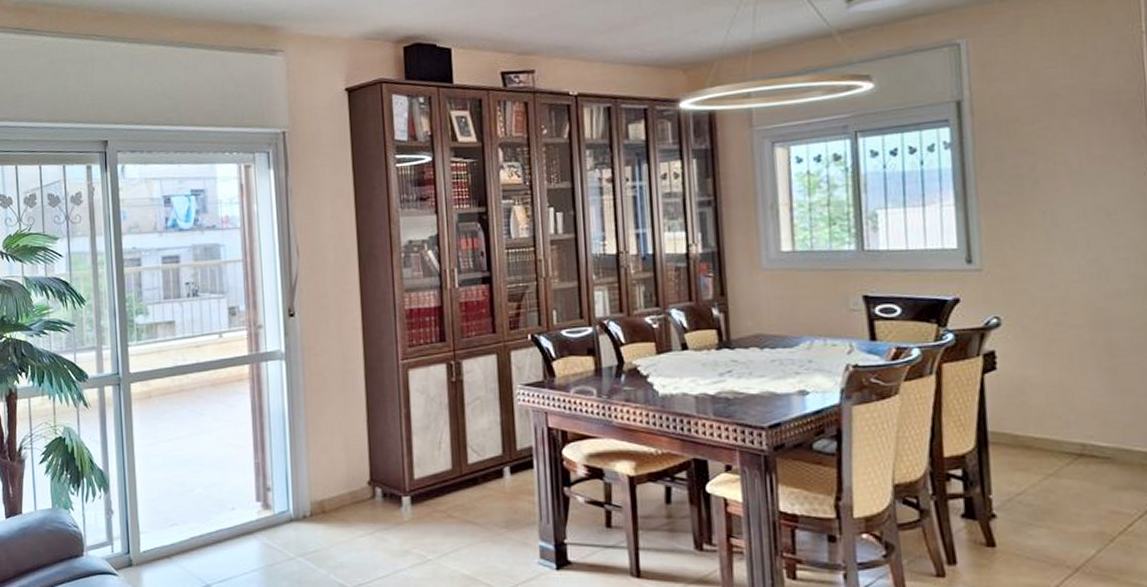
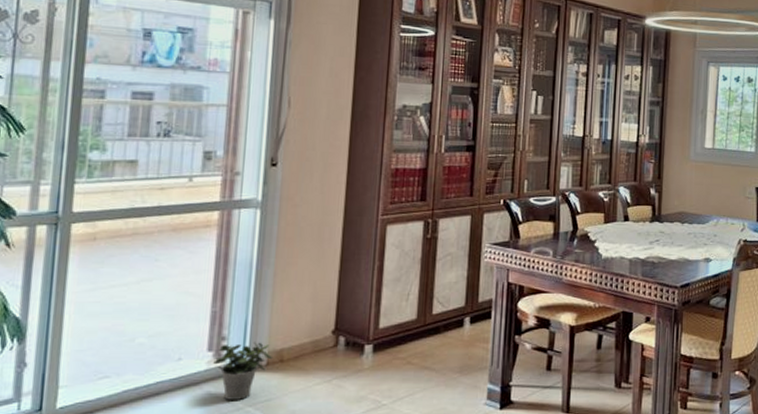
potted plant: none [263,493,316,550] -> present [213,342,273,400]

